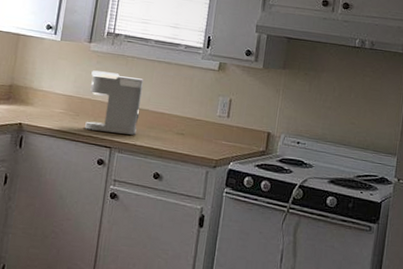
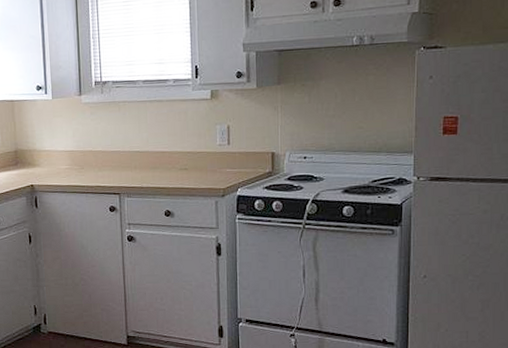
coffee maker: present [85,70,144,135] -> none [87,121,141,180]

